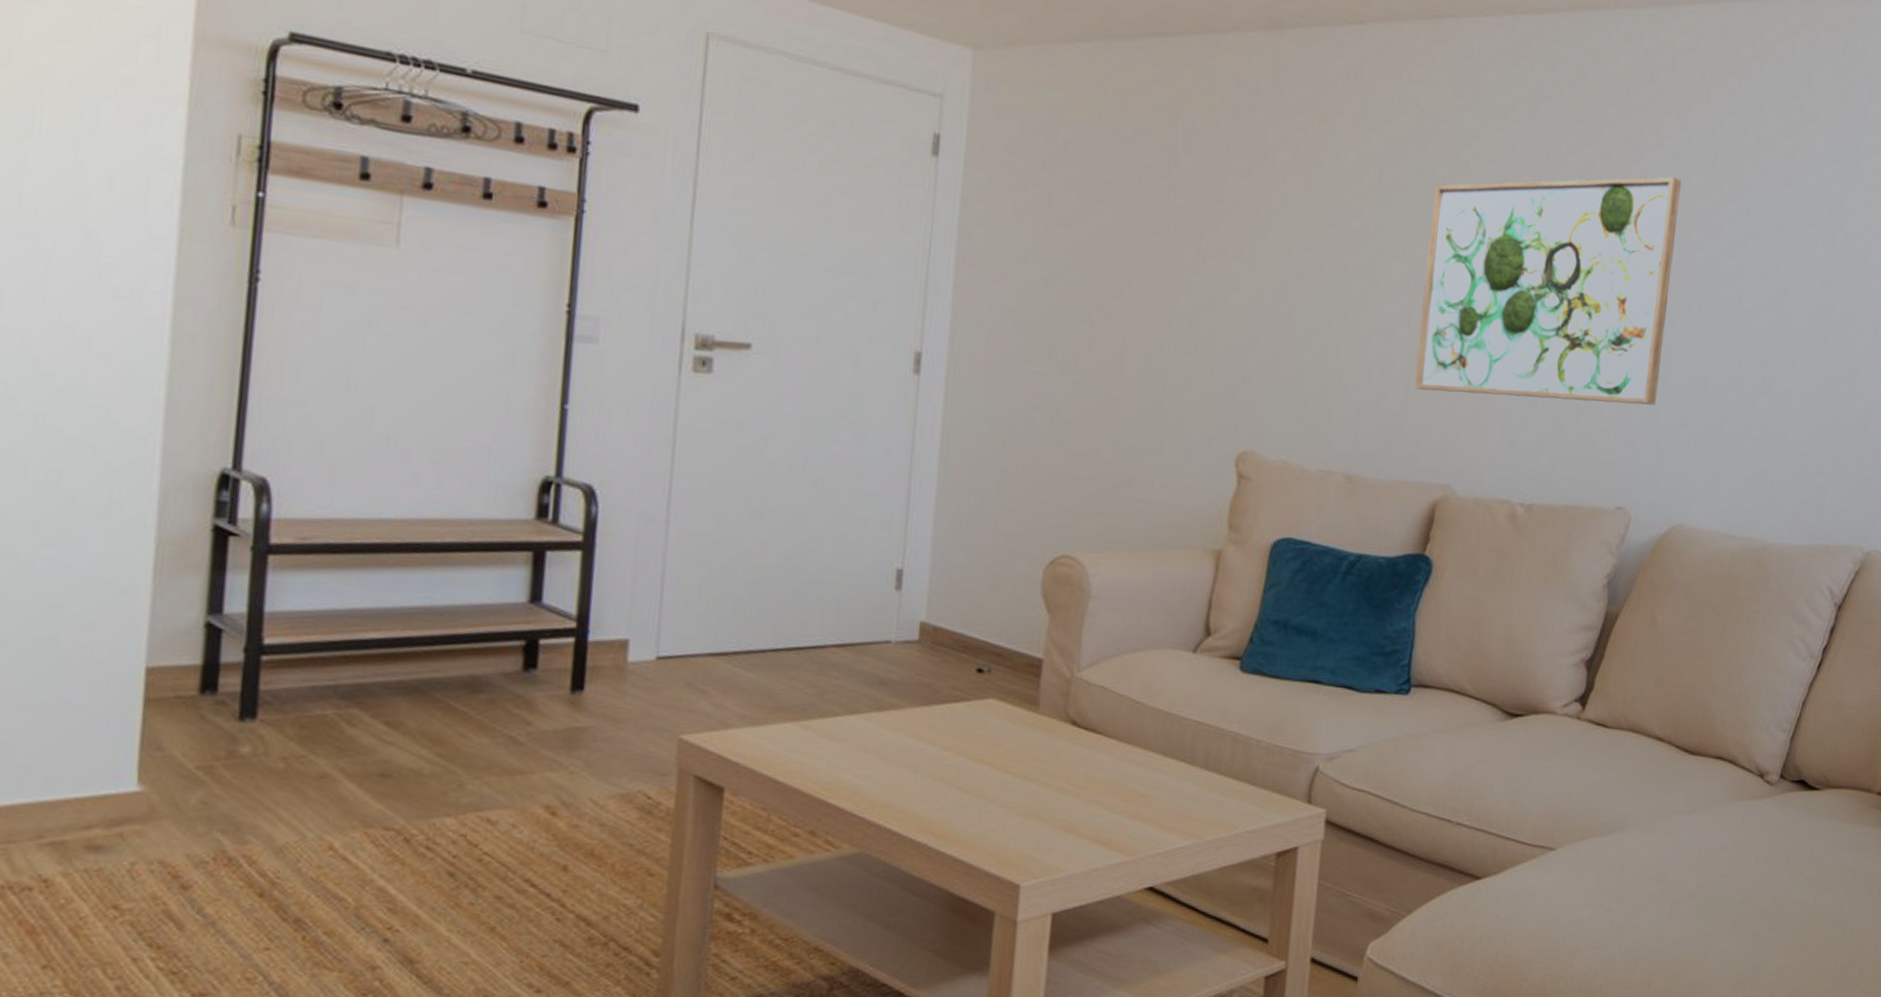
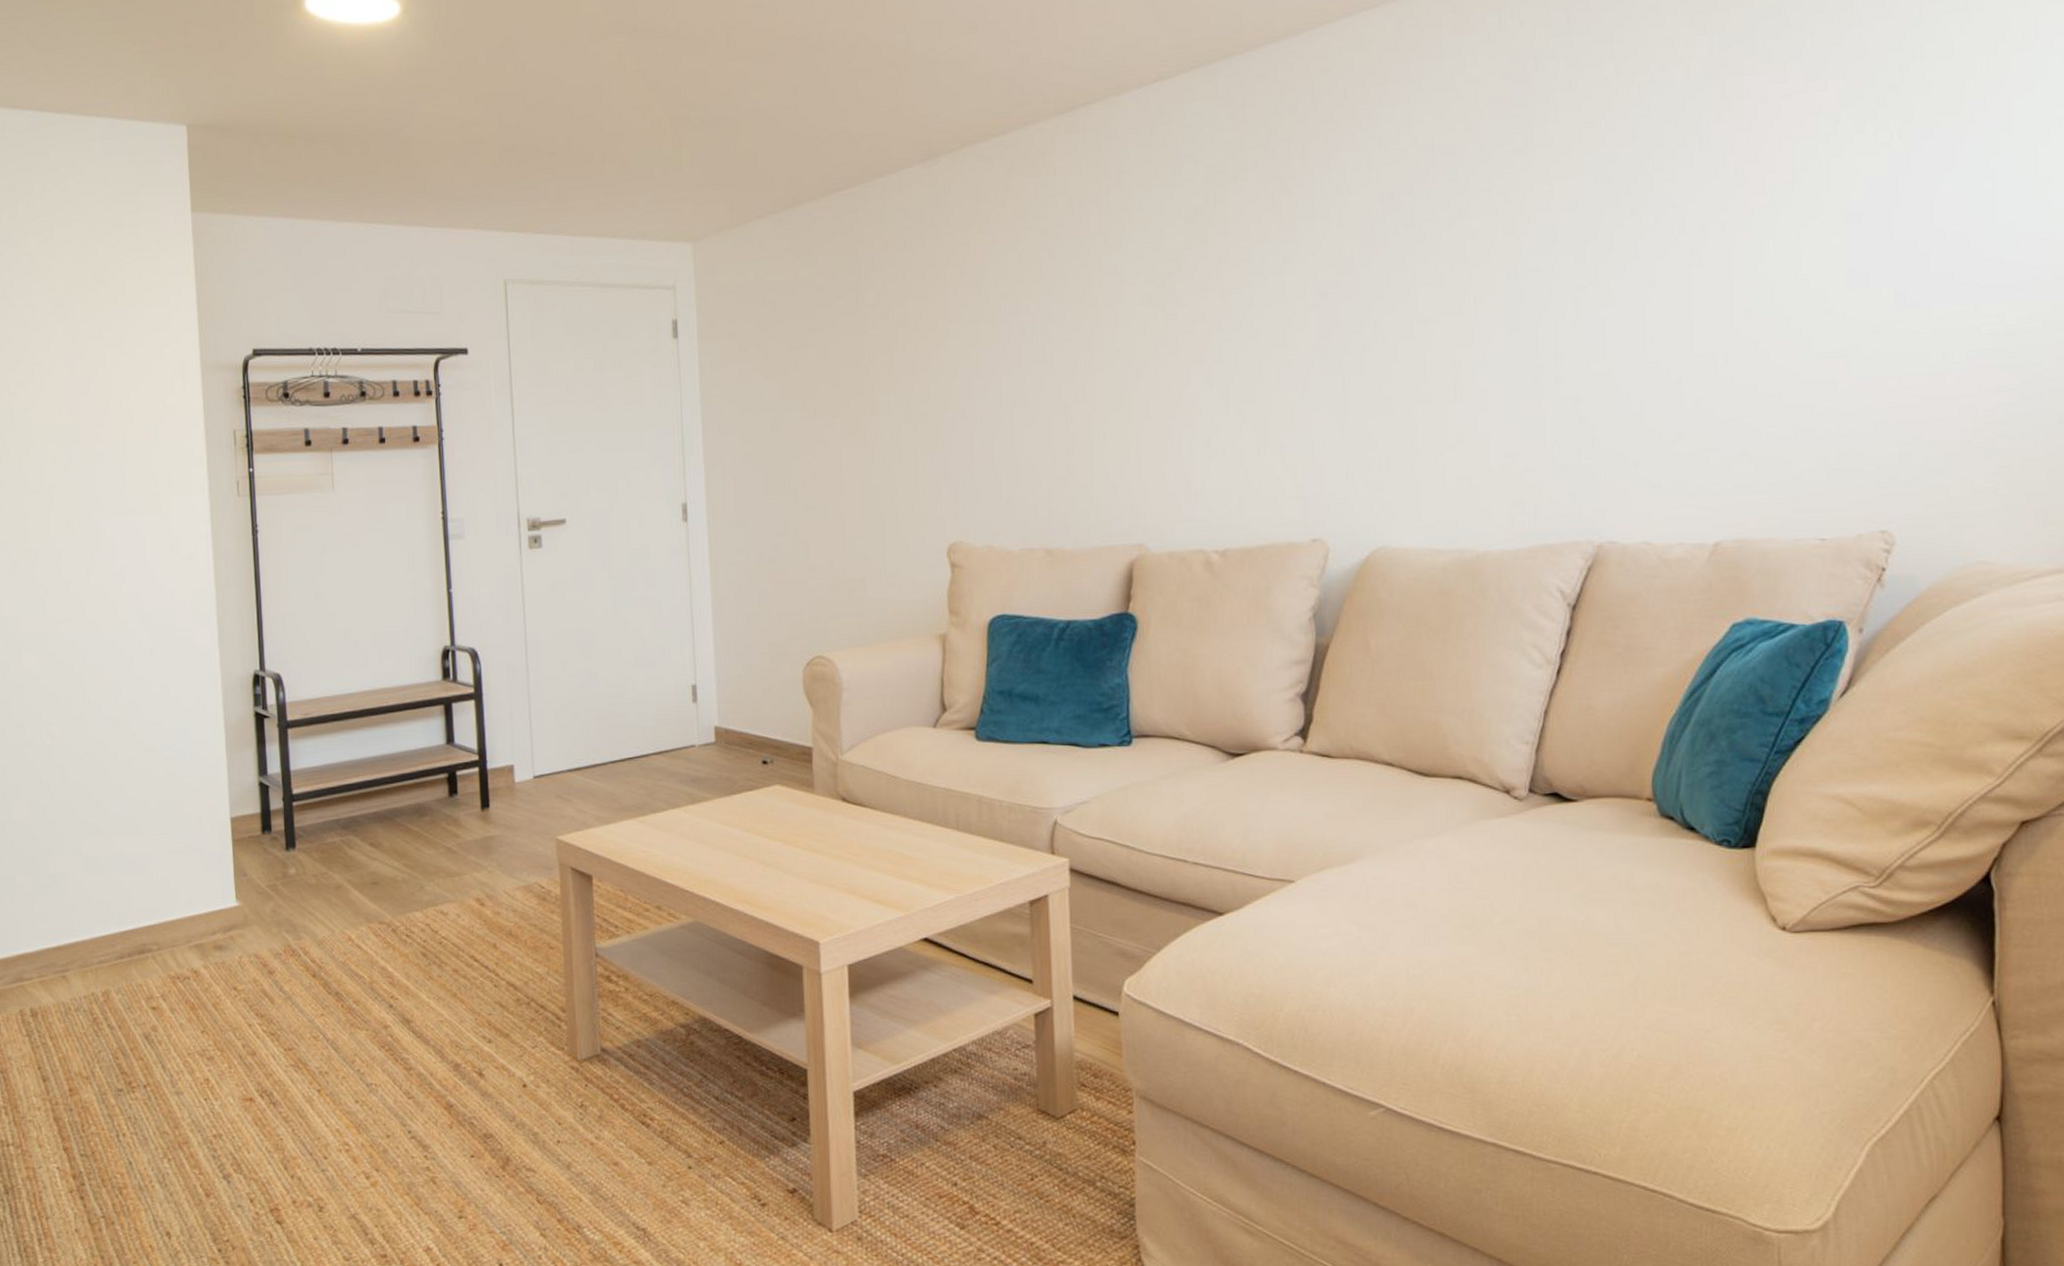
wall art: present [1413,176,1681,405] -> none [1092,202,1340,459]

